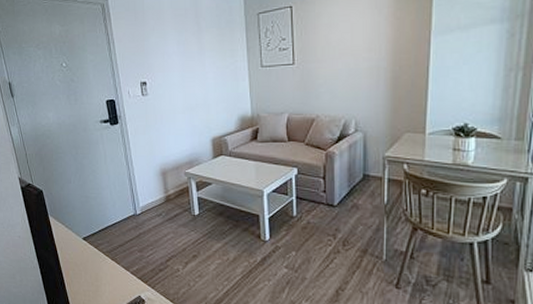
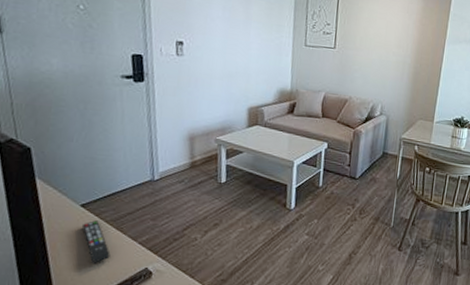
remote control: none [86,252,110,290] -> present [82,220,111,263]

